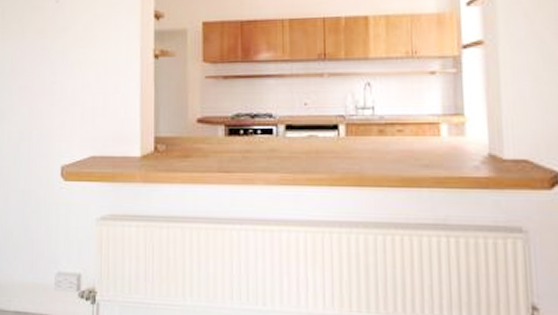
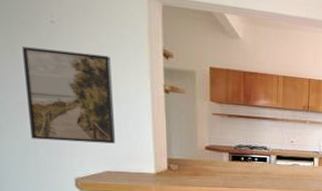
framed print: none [28,26,104,123] -> present [22,47,115,144]

